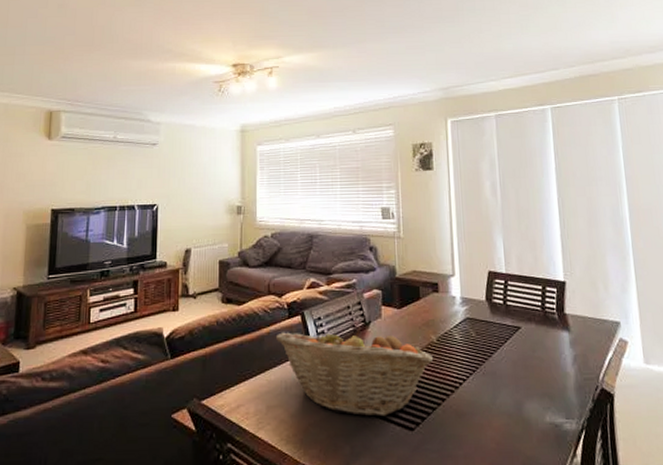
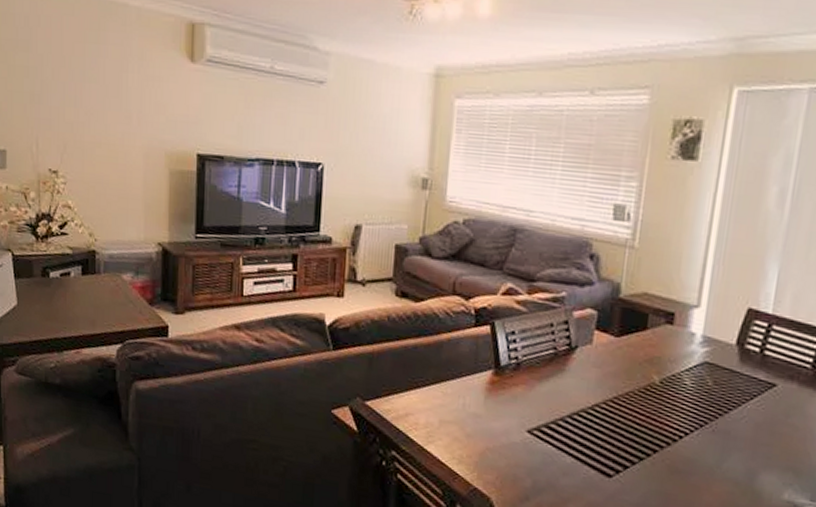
fruit basket: present [276,327,434,417] -> none [458,341,652,457]

